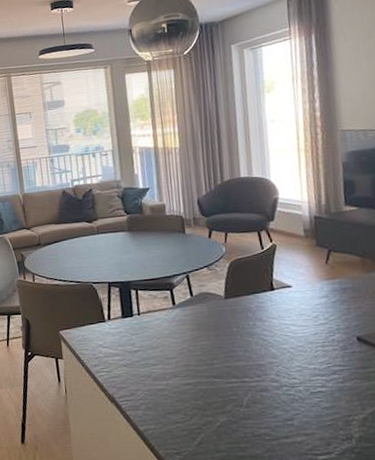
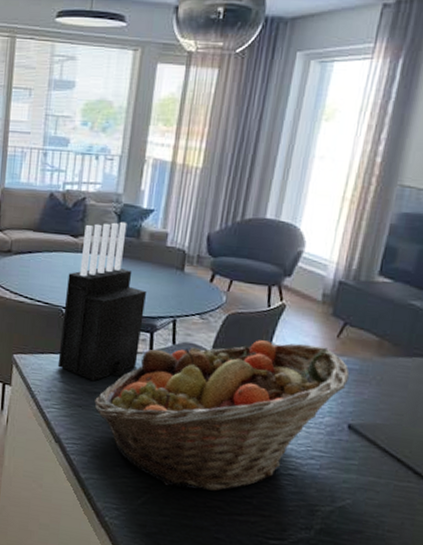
knife block: none [91,202,165,342] -> present [57,221,146,382]
fruit basket: none [136,274,346,424] -> present [94,340,350,492]

